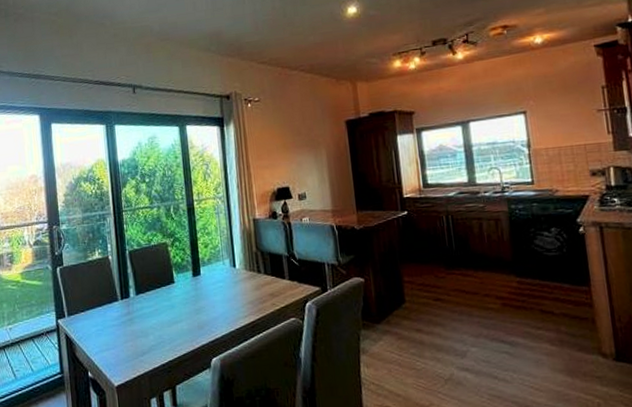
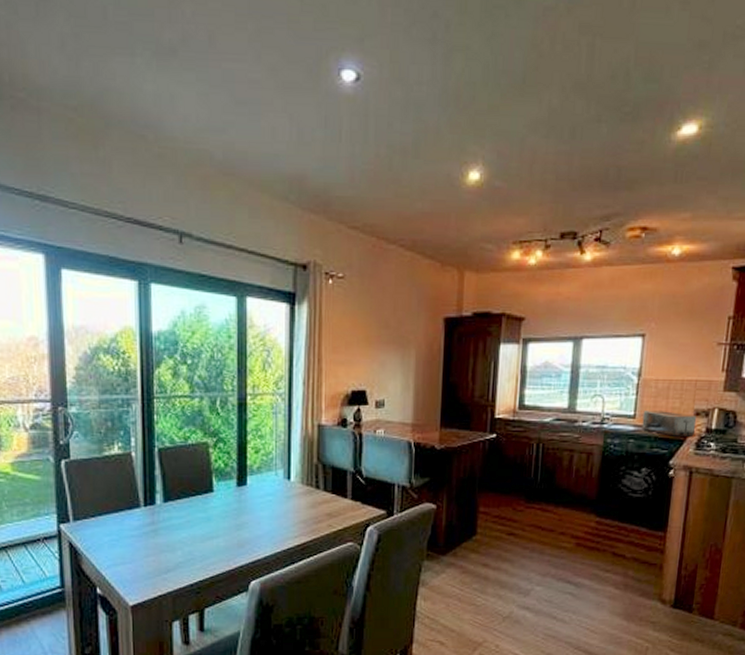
toaster: none [540,174,596,198] -> present [642,411,696,438]

